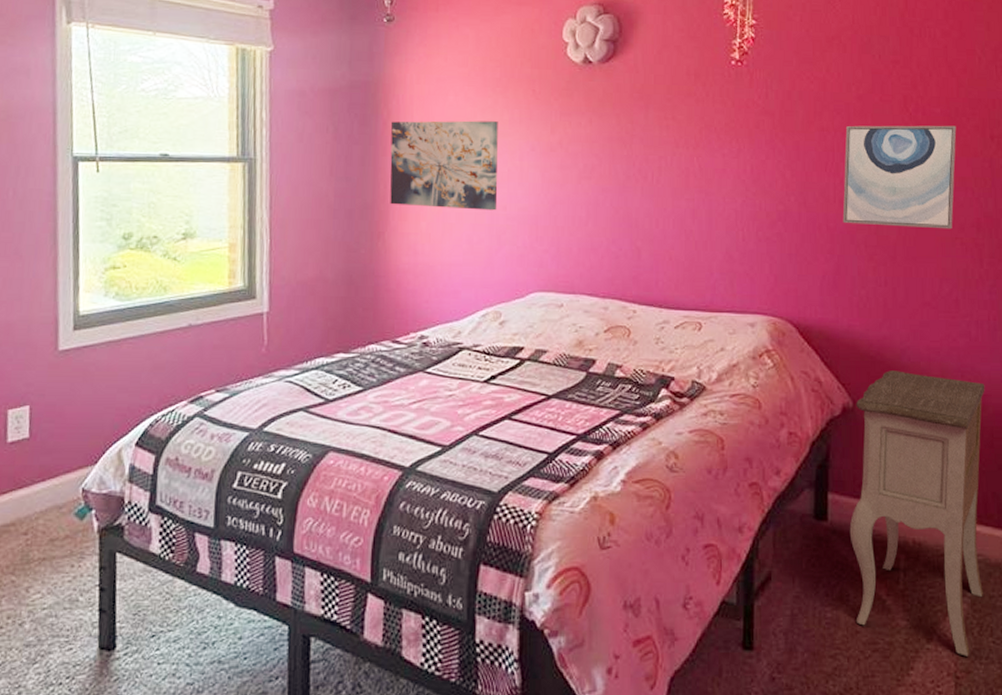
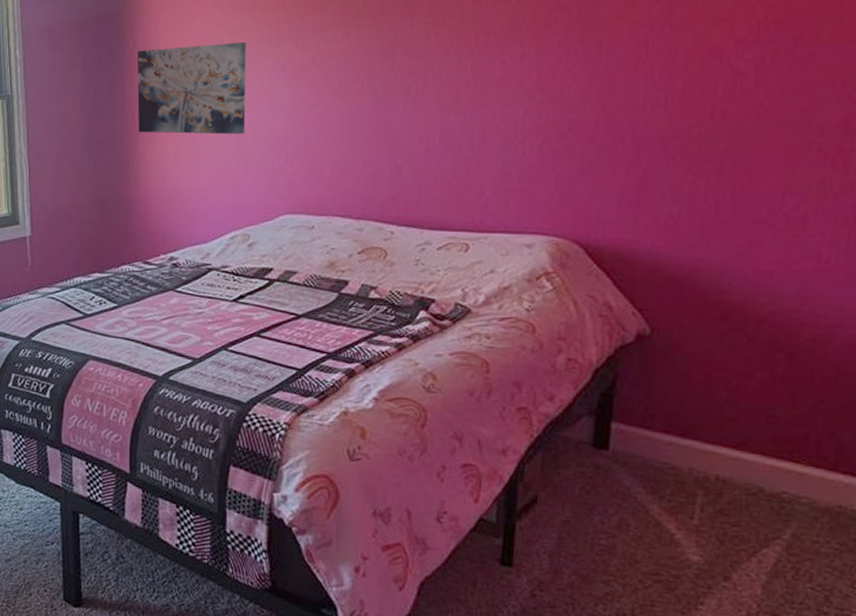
wall art: present [842,125,957,230] -> none [653,4,828,133]
nightstand: present [849,370,985,657] -> none [635,296,834,599]

